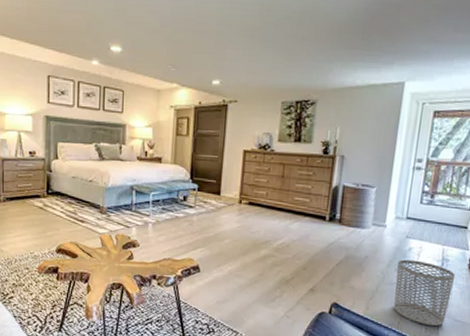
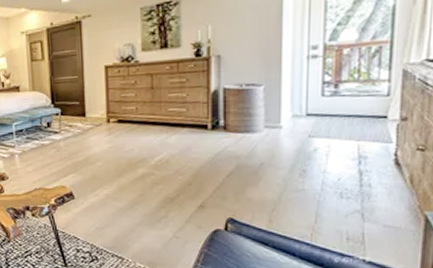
waste bin: present [393,259,456,326] -> none [302,161,379,234]

